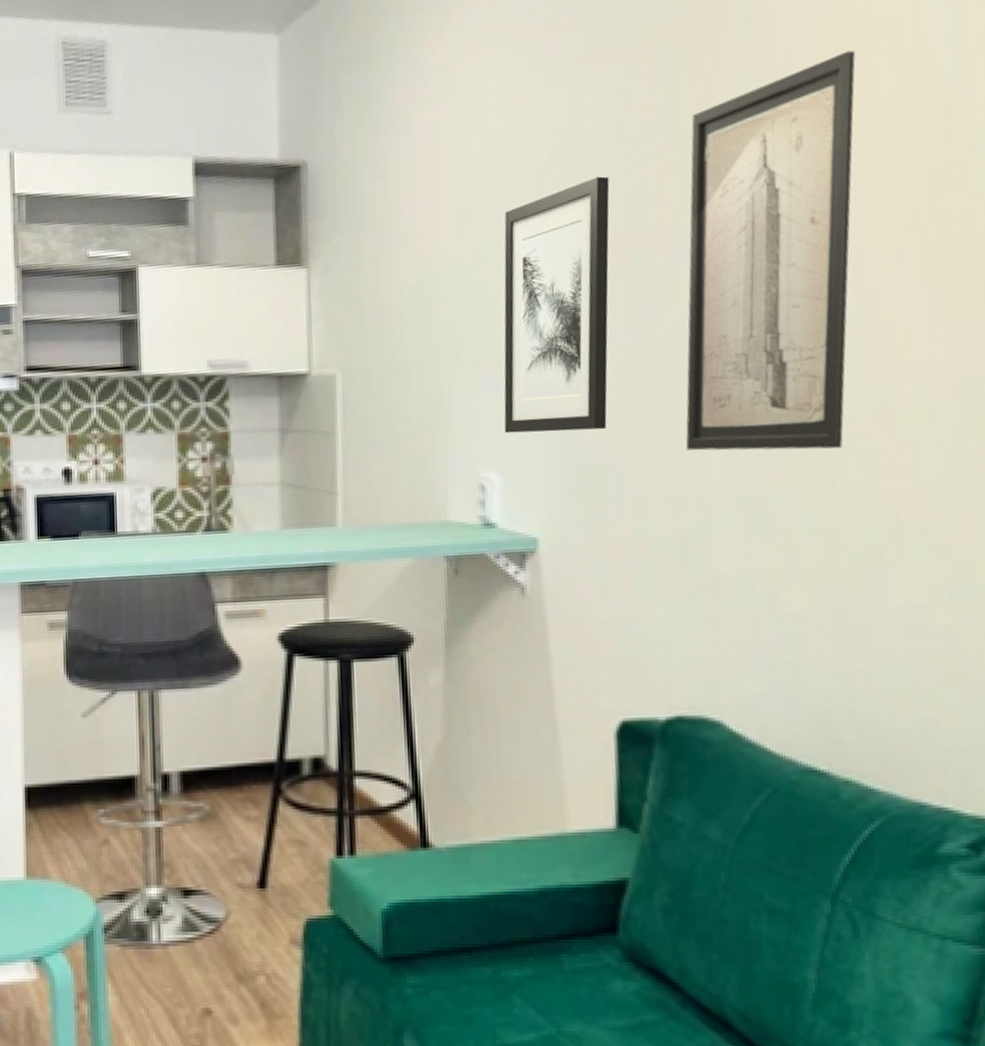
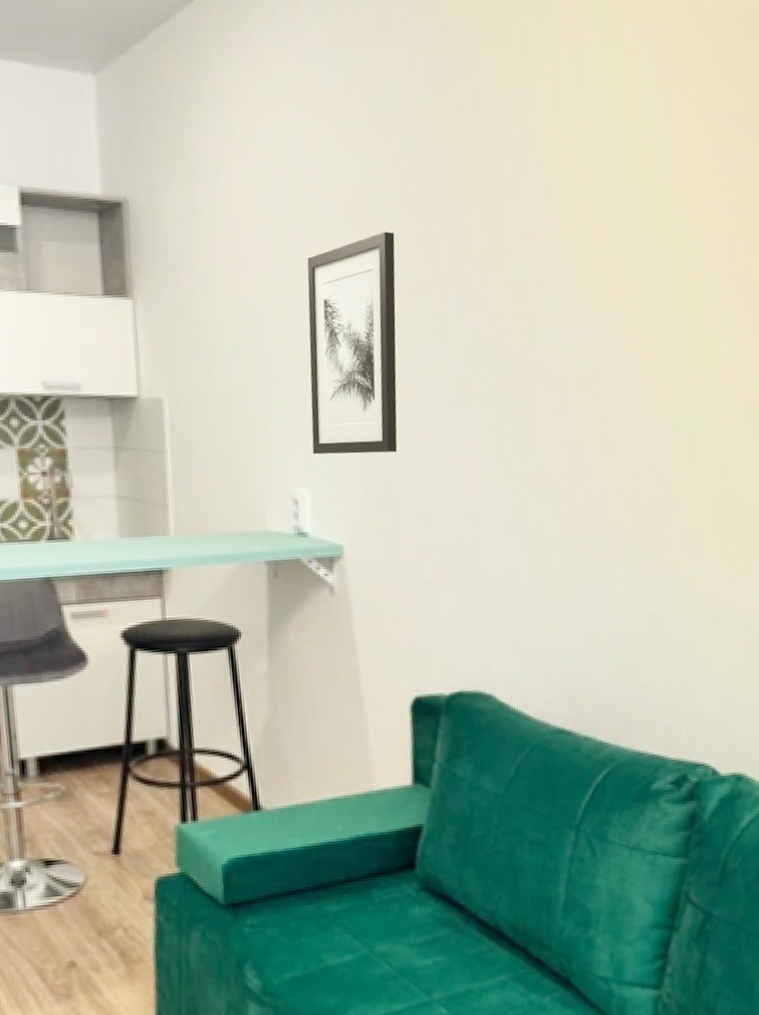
wall art: present [685,50,855,451] -> none [460,138,588,473]

